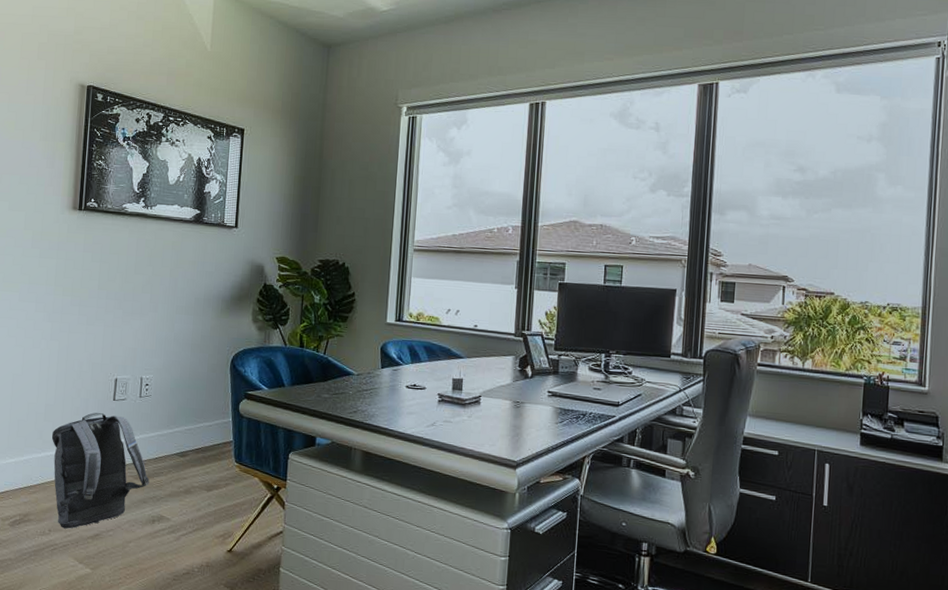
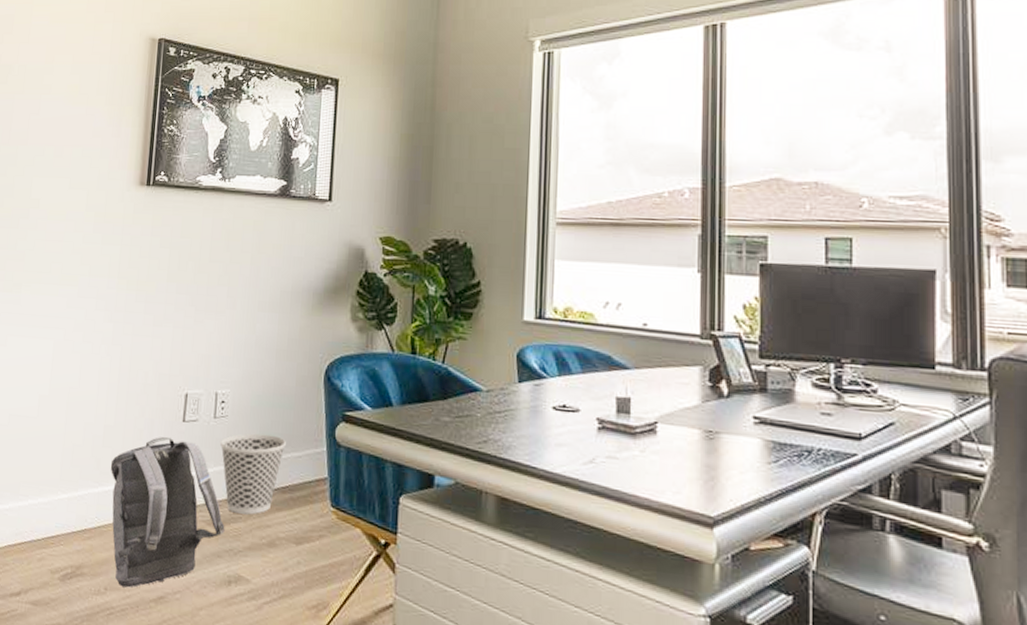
wastebasket: none [145,408,199,470] -> present [220,433,286,515]

